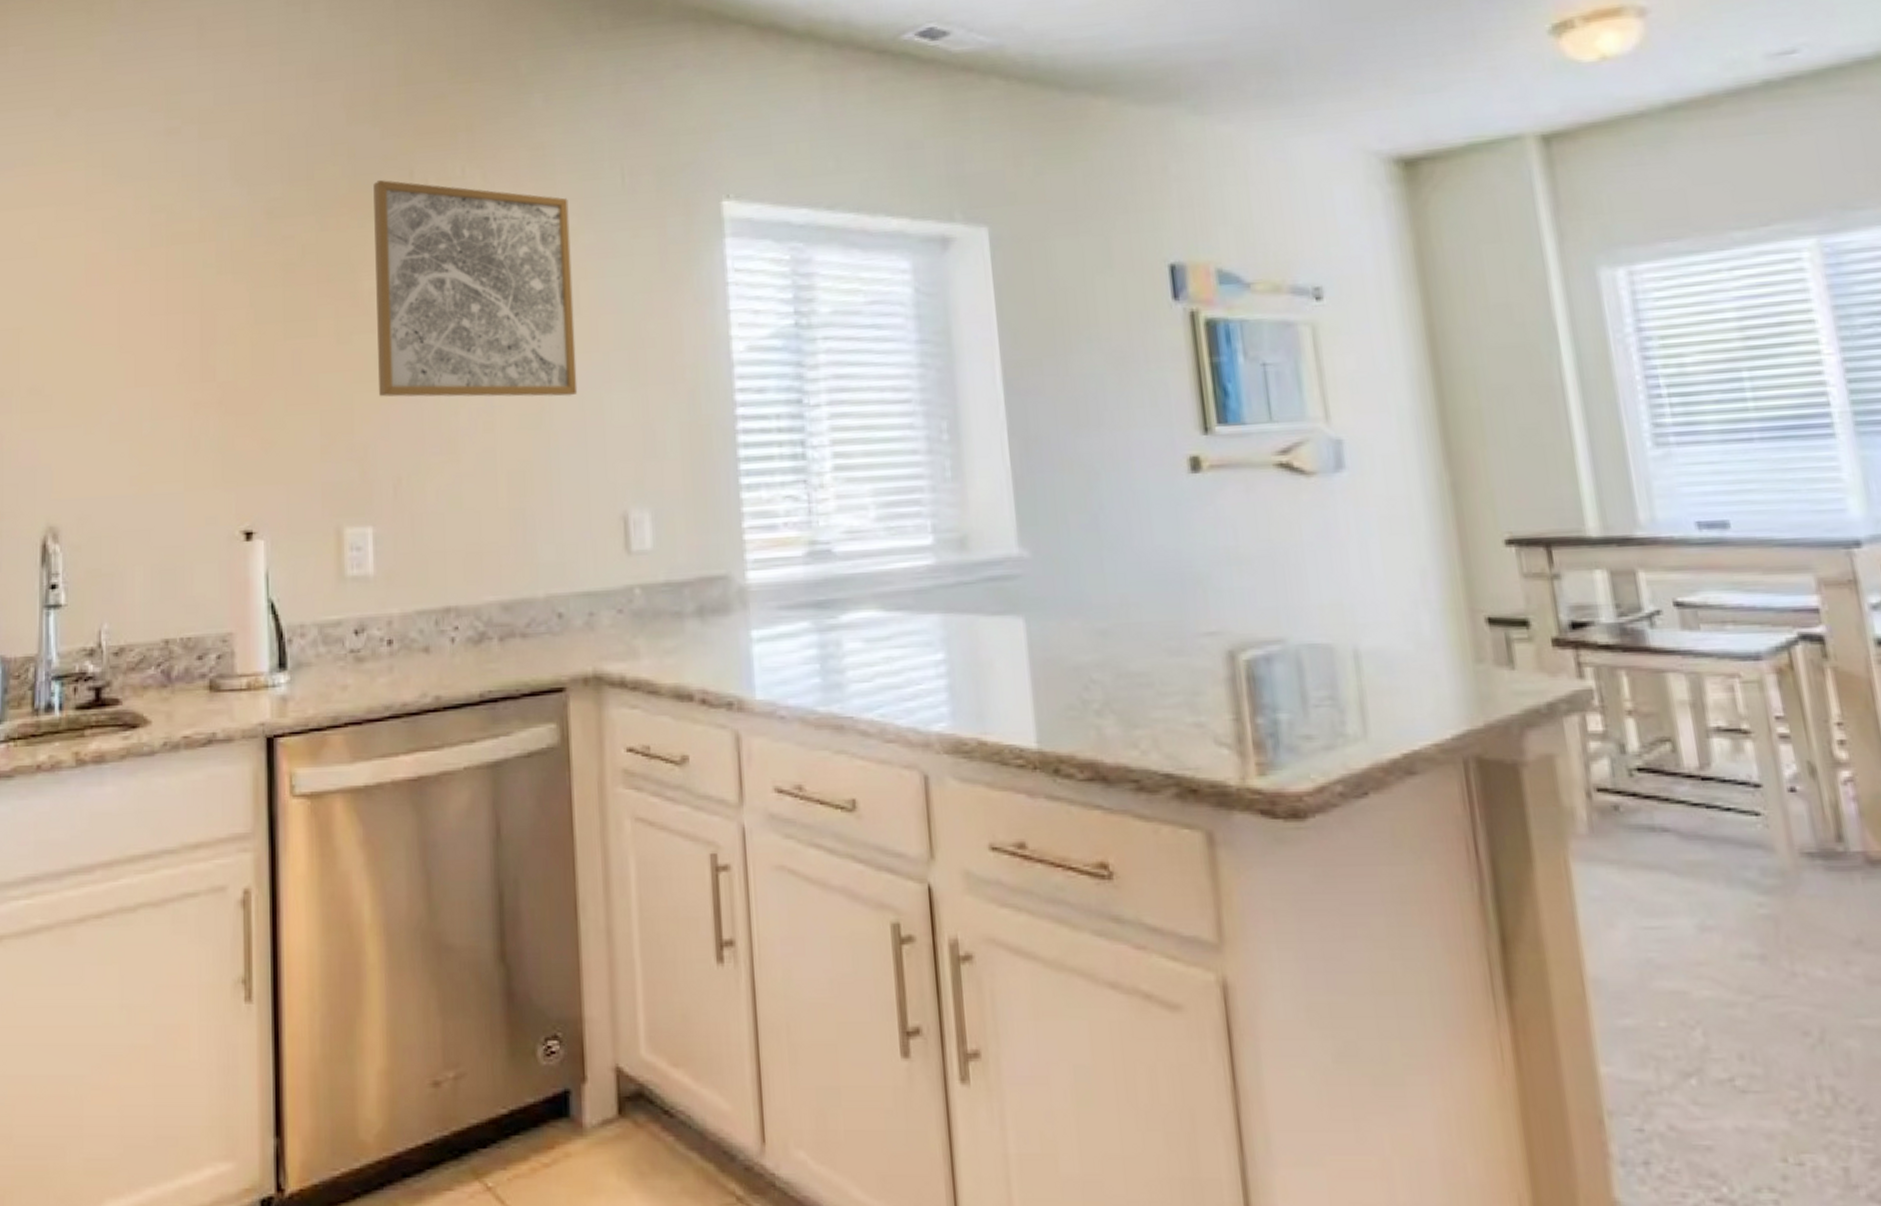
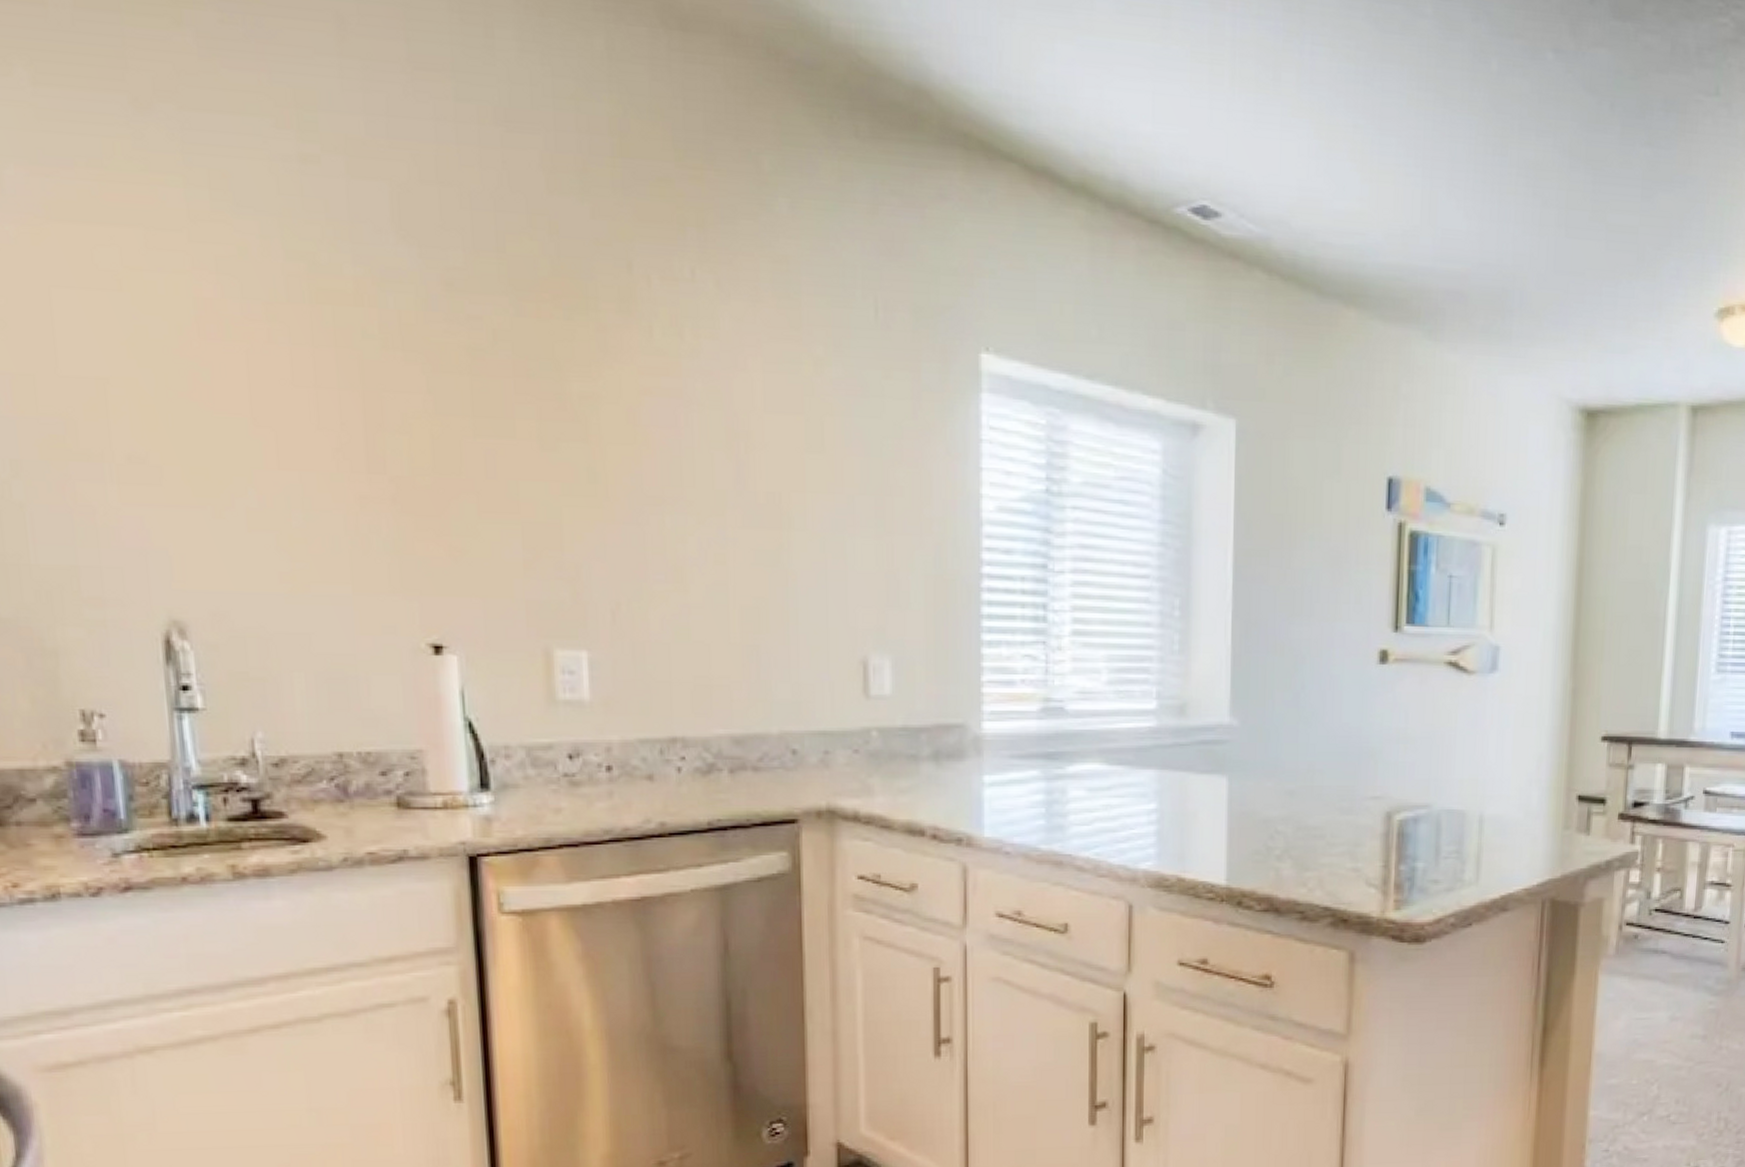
wall art: present [373,180,578,397] -> none [582,267,819,536]

